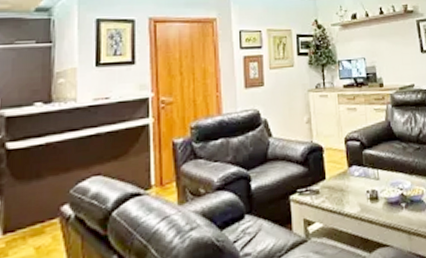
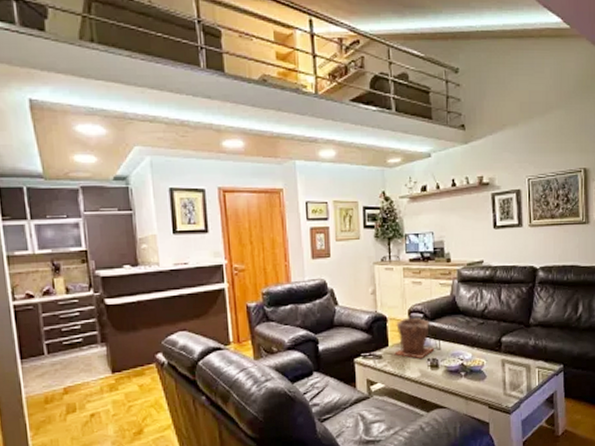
plant pot: none [332,145,374,192] -> present [394,317,435,360]

